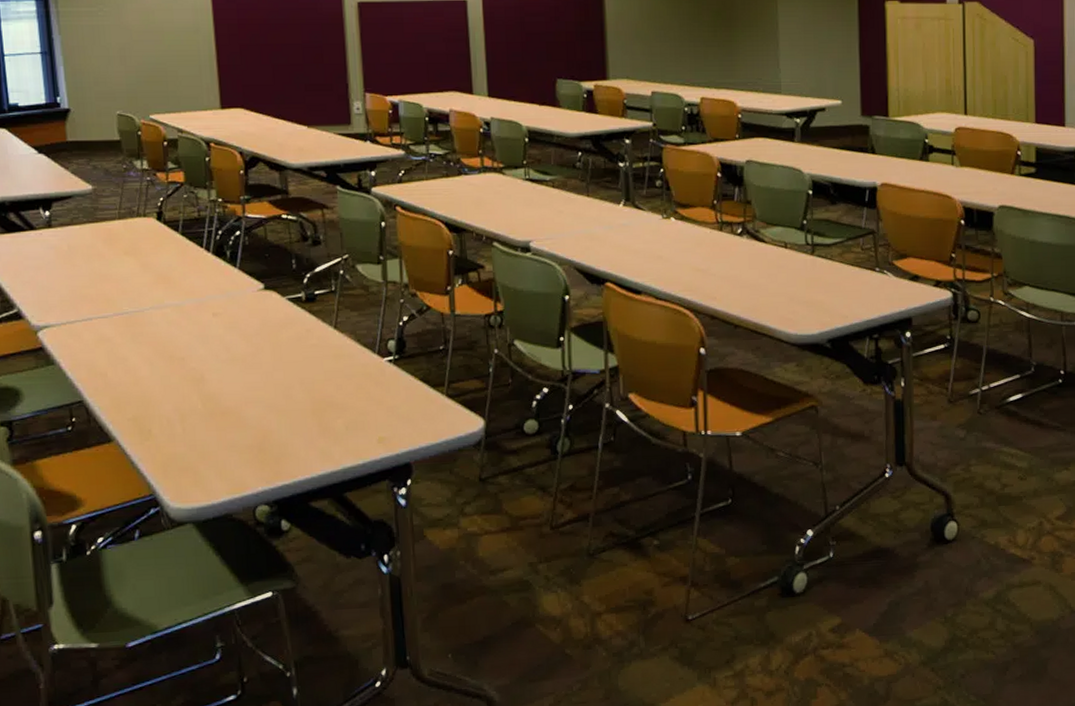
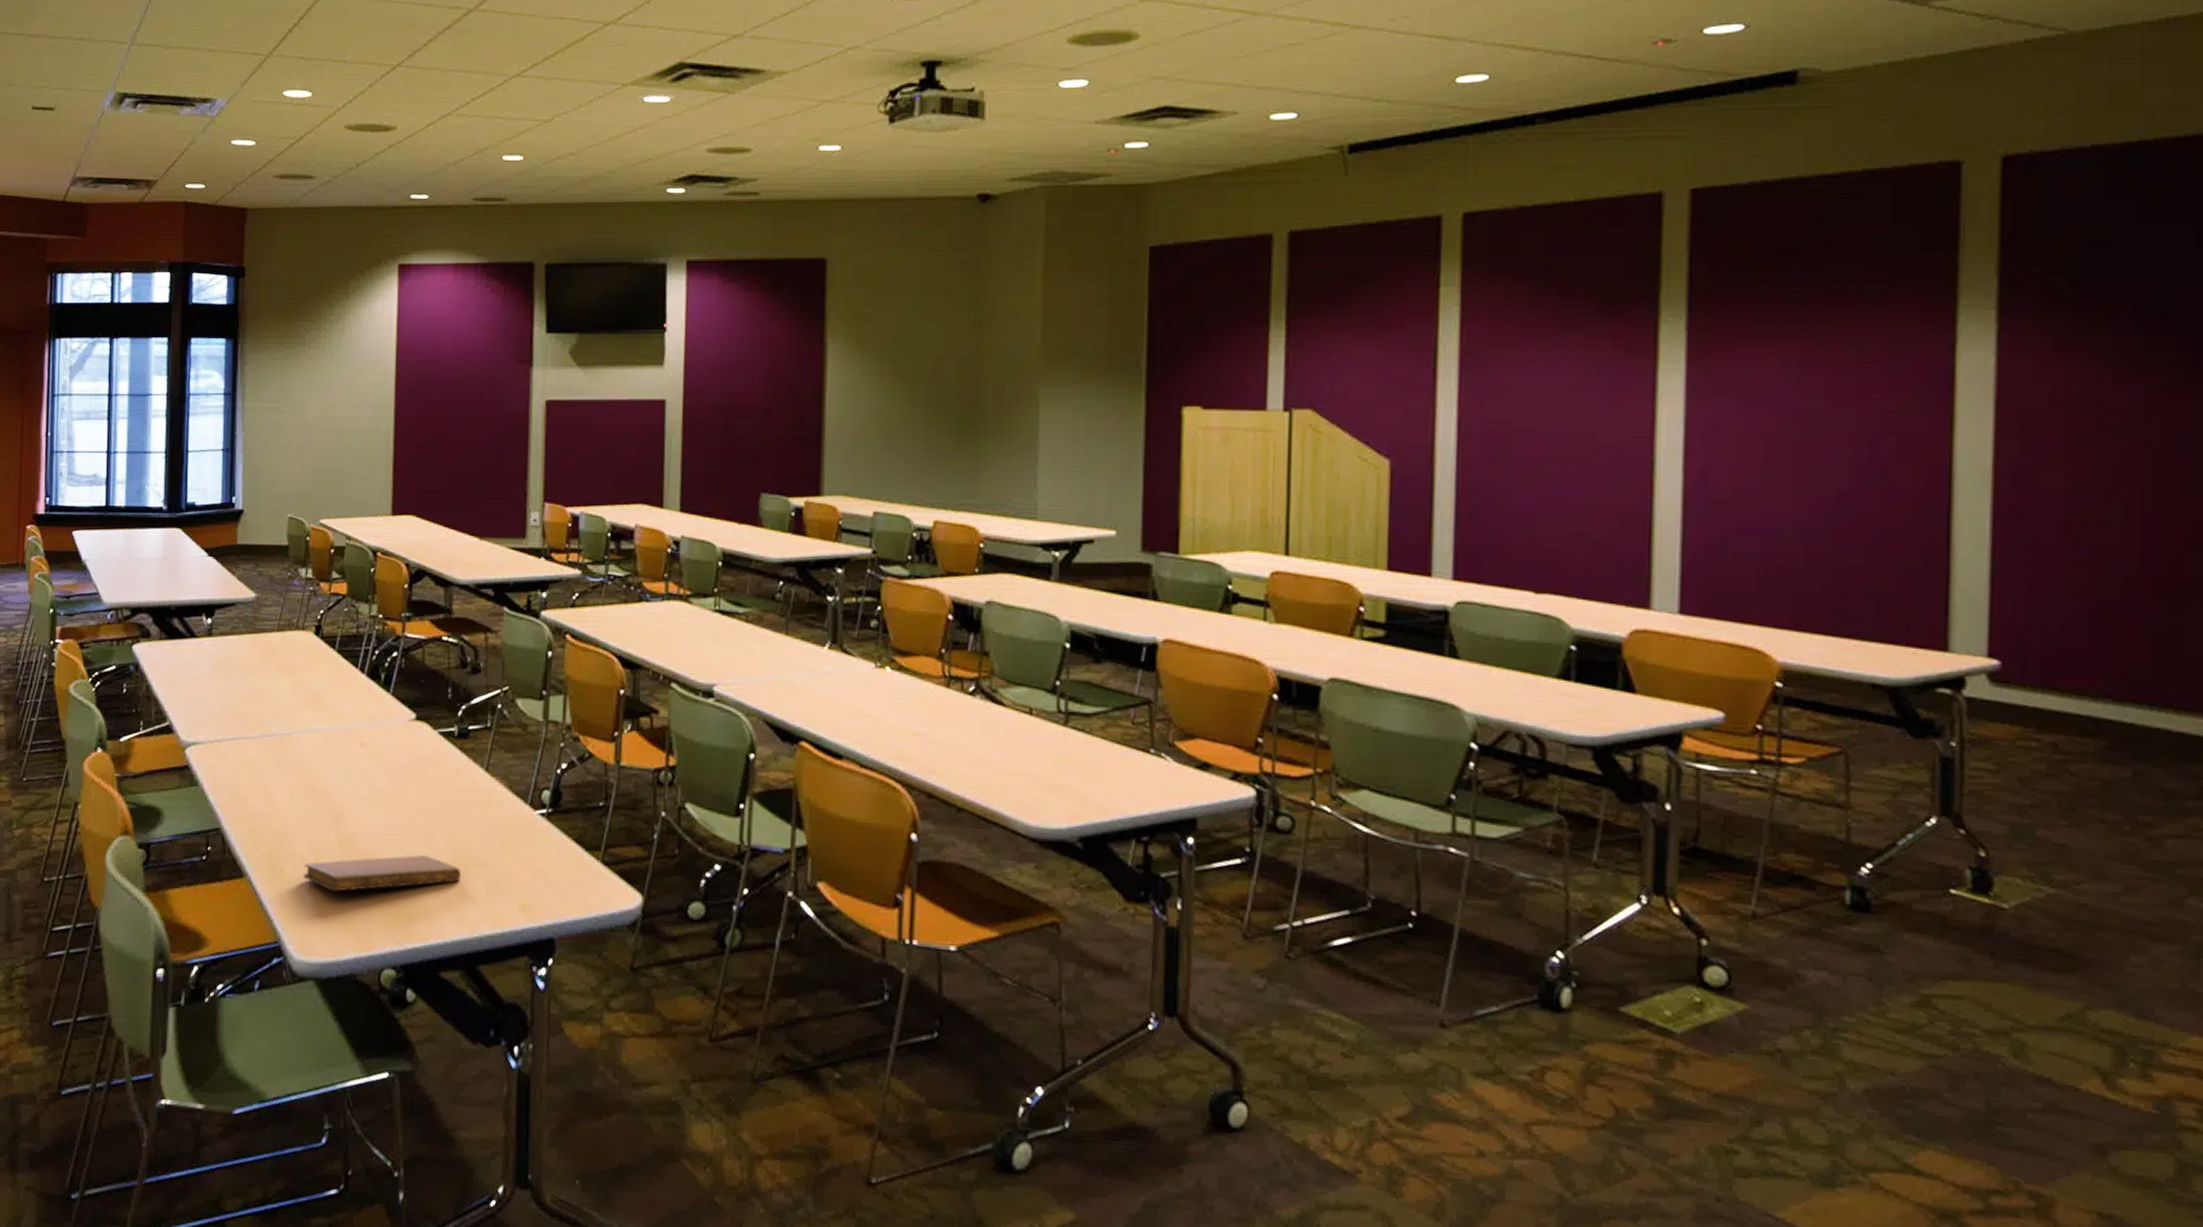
notebook: none [170,406,321,445] -> present [303,855,461,892]

